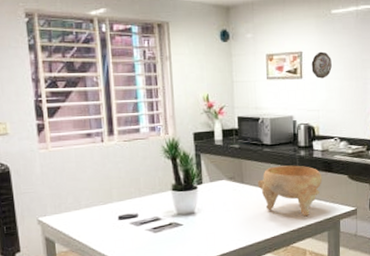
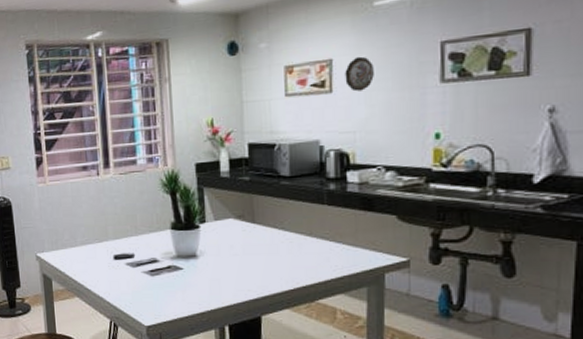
decorative bowl: present [258,165,323,216] -> none [273,202,360,265]

